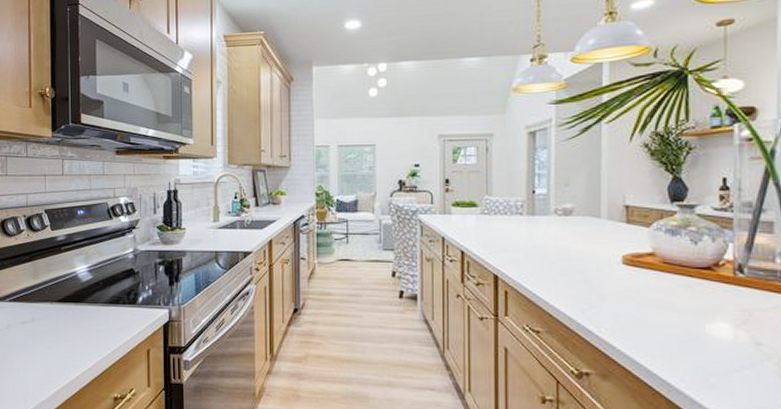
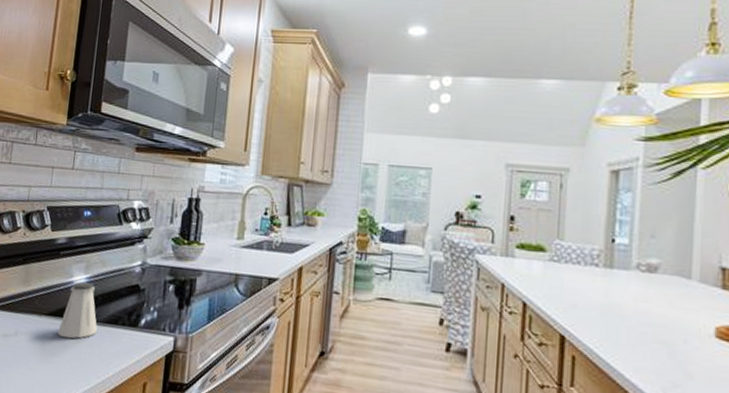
saltshaker: none [68,271,102,320] -> present [58,282,97,339]

